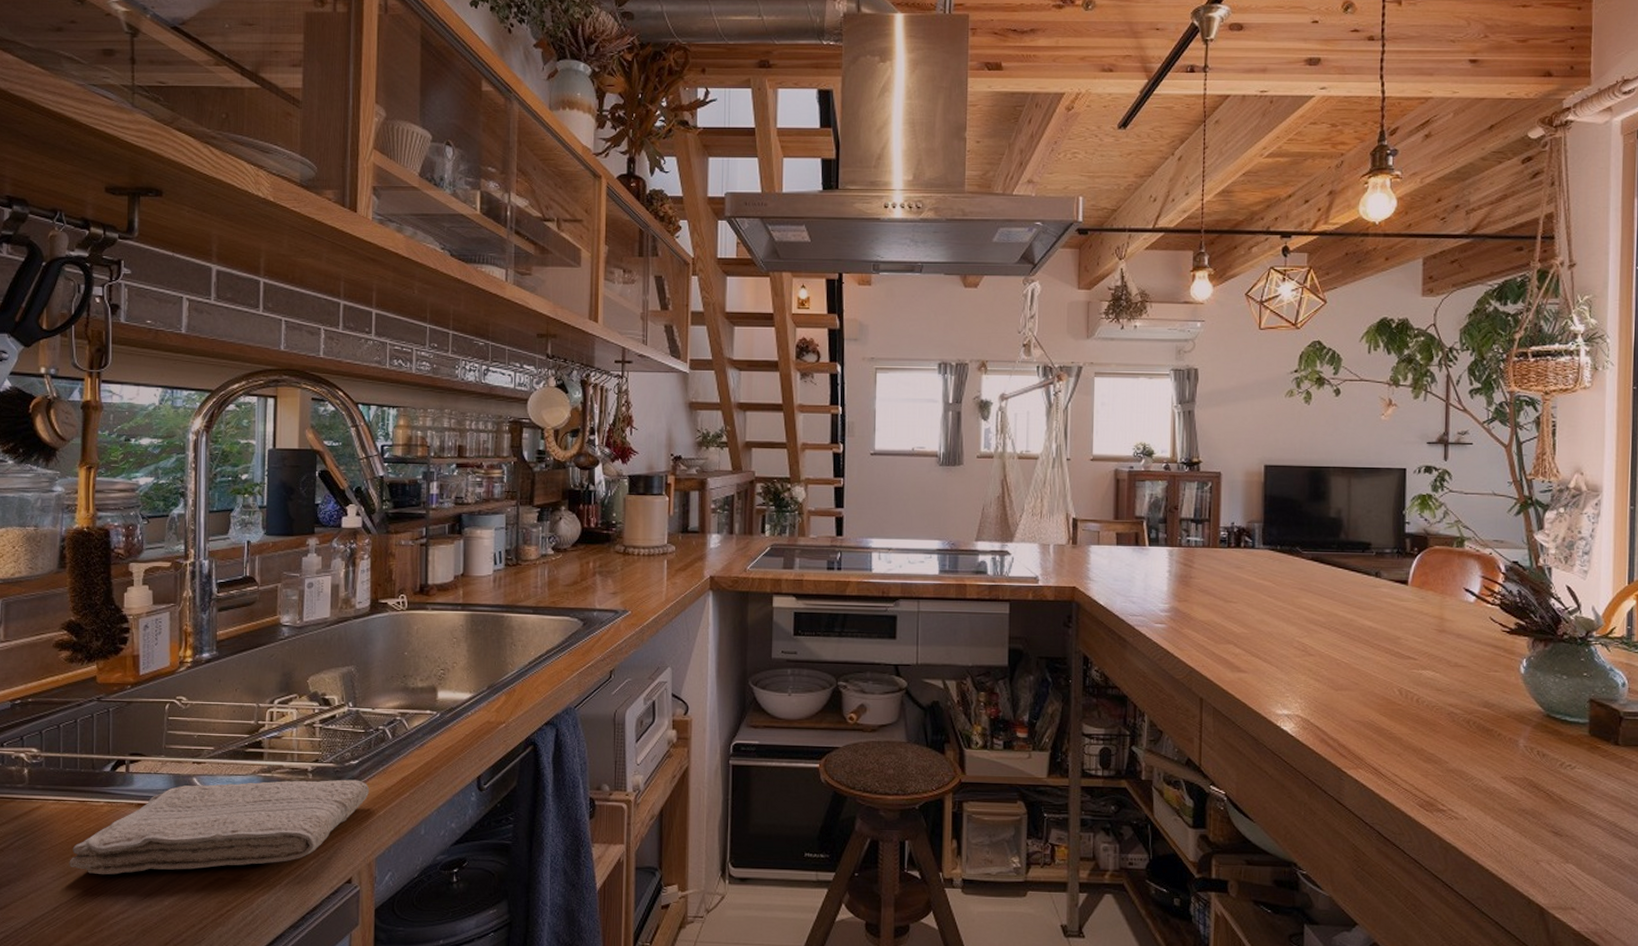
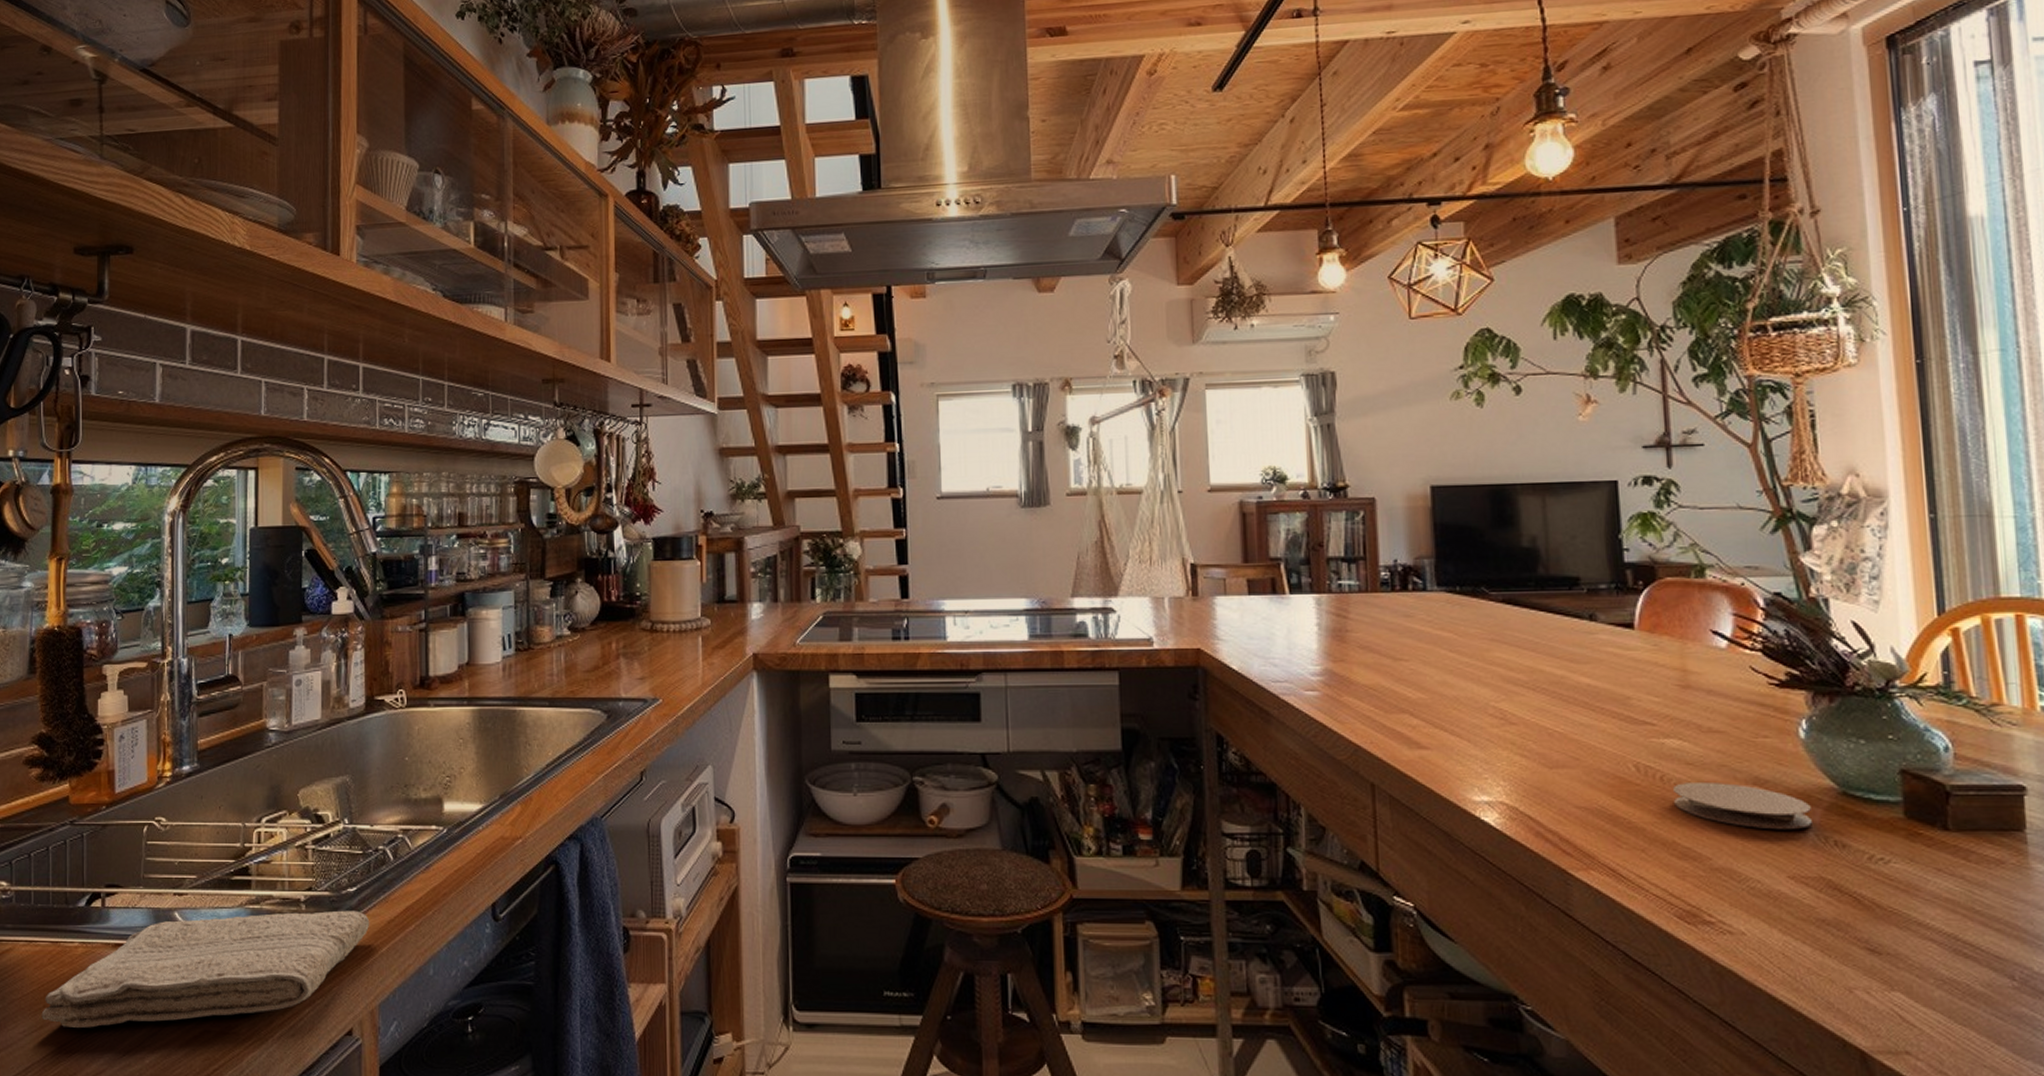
coaster: none [1425,703,1524,742] -> present [1673,781,1814,830]

